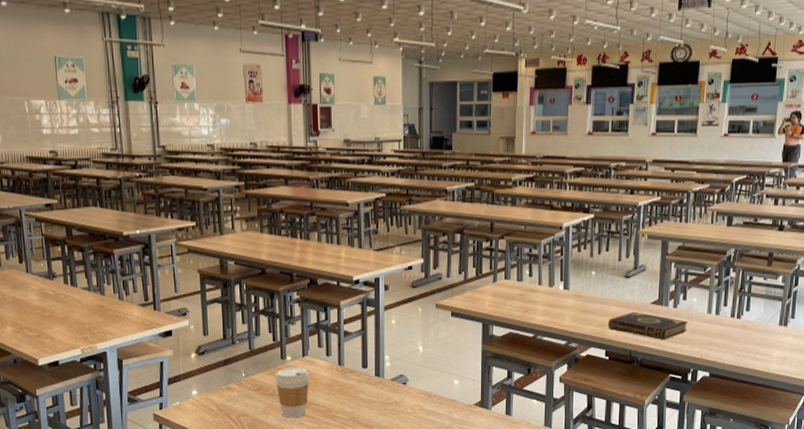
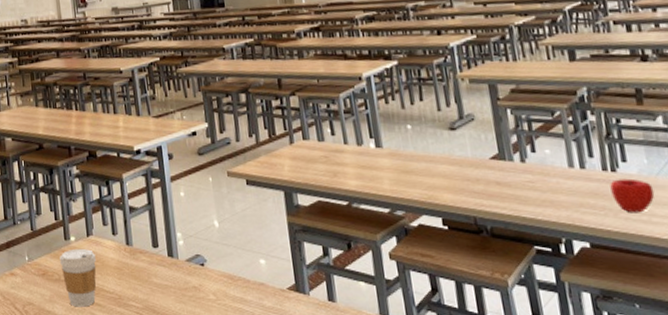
book: present [607,311,687,339] -> none [438,169,546,203]
apple: none [733,324,763,351] -> present [610,178,655,213]

